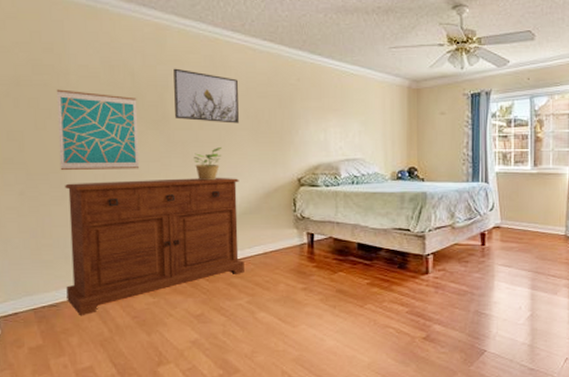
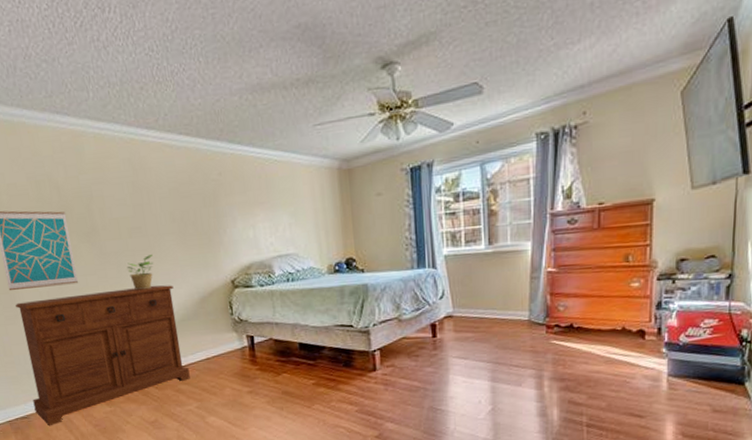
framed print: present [173,68,239,124] -> none [95,176,166,230]

